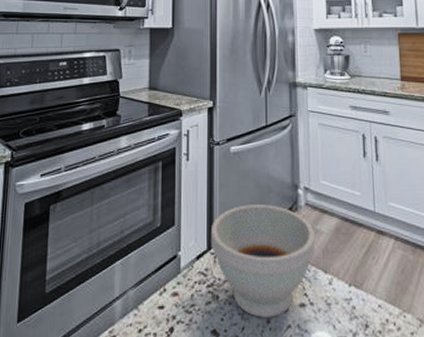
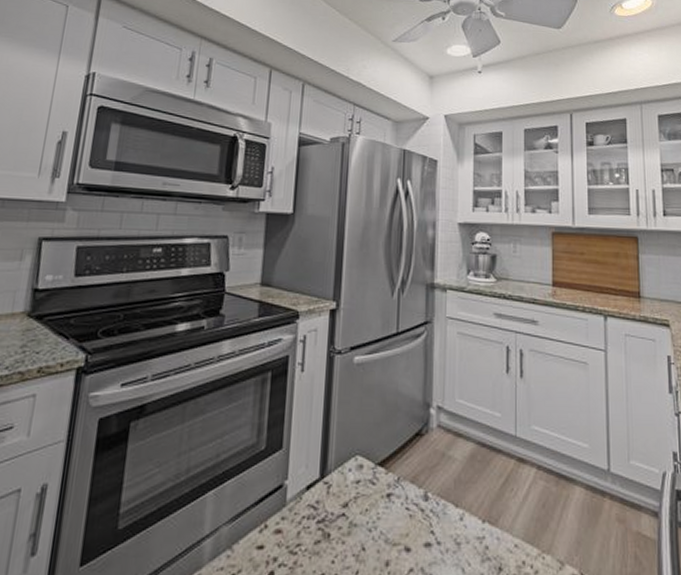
bowl: present [210,205,316,318] -> none [324,425,447,560]

